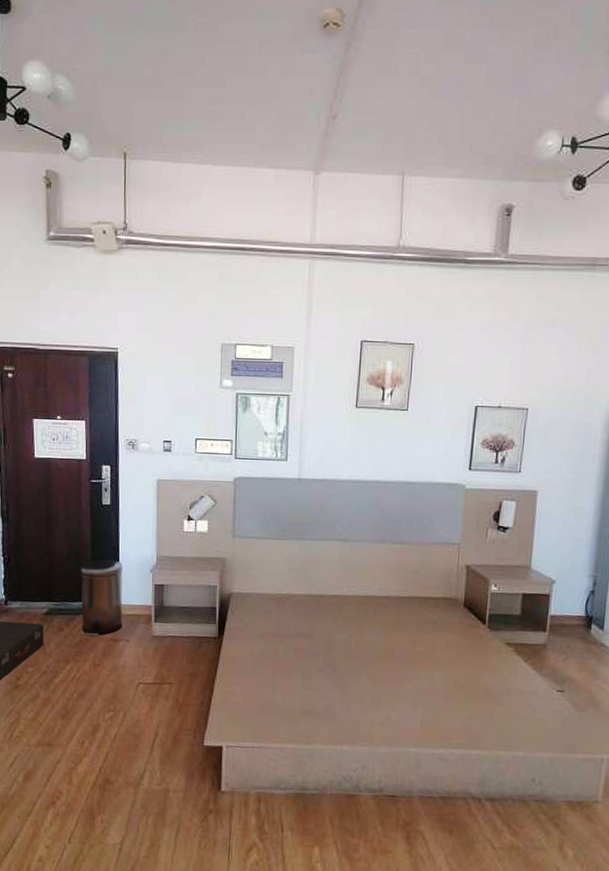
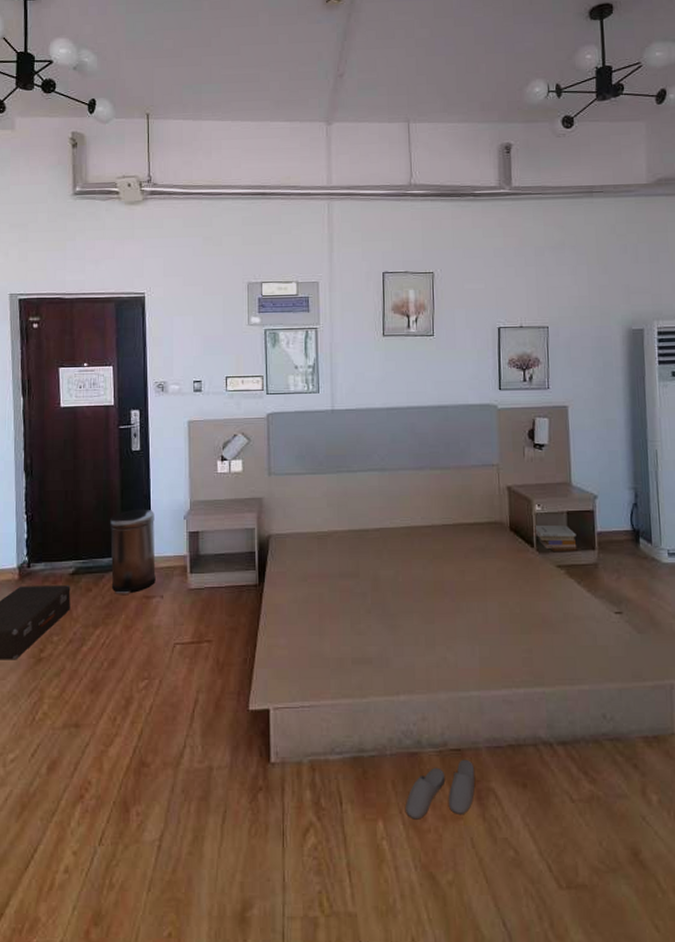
slippers: none [340,804,406,850] -> present [406,759,476,820]
books: none [487,603,529,631] -> present [533,524,577,553]

